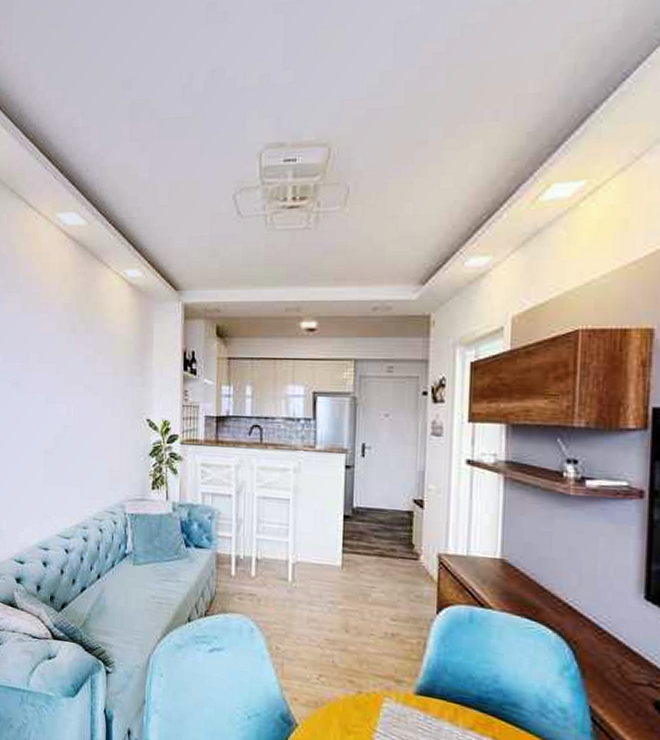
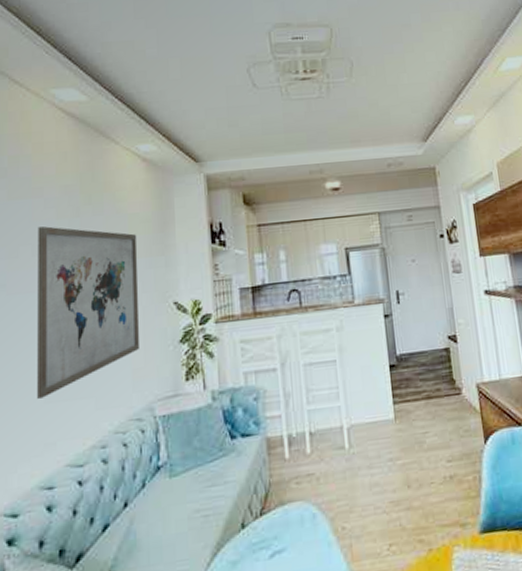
wall art: none [39,338,120,479] -> present [37,226,140,399]

